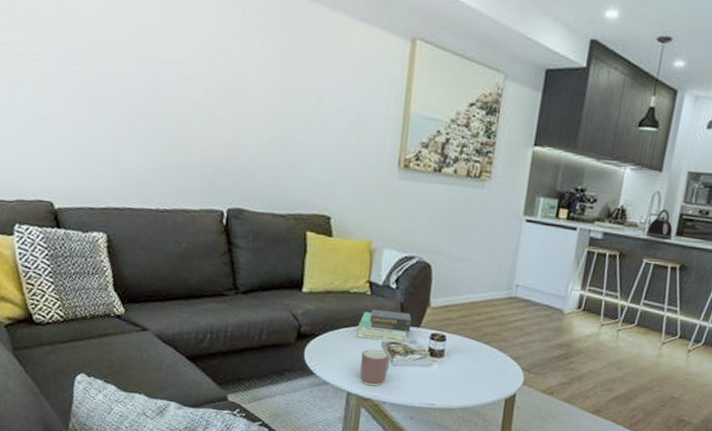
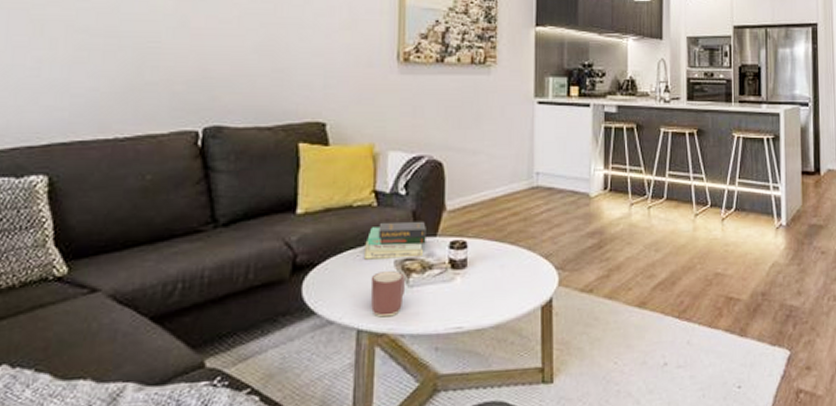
kettle: present [646,209,673,240] -> none [659,76,684,106]

